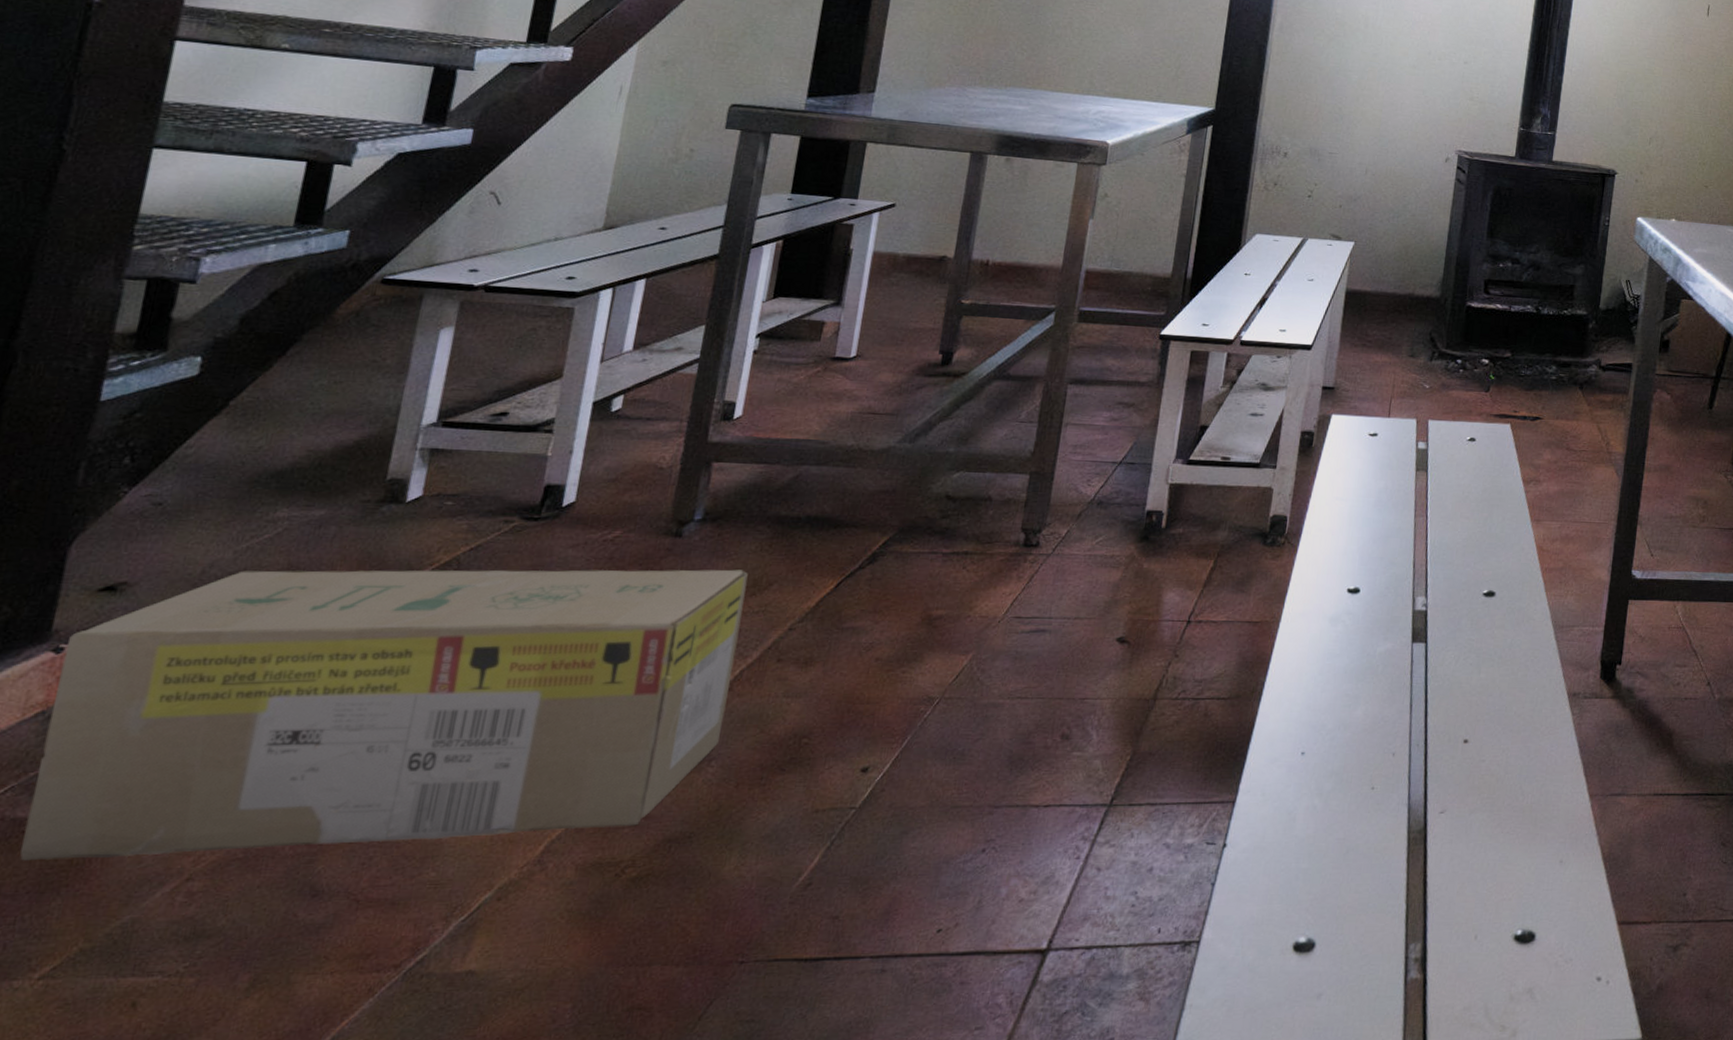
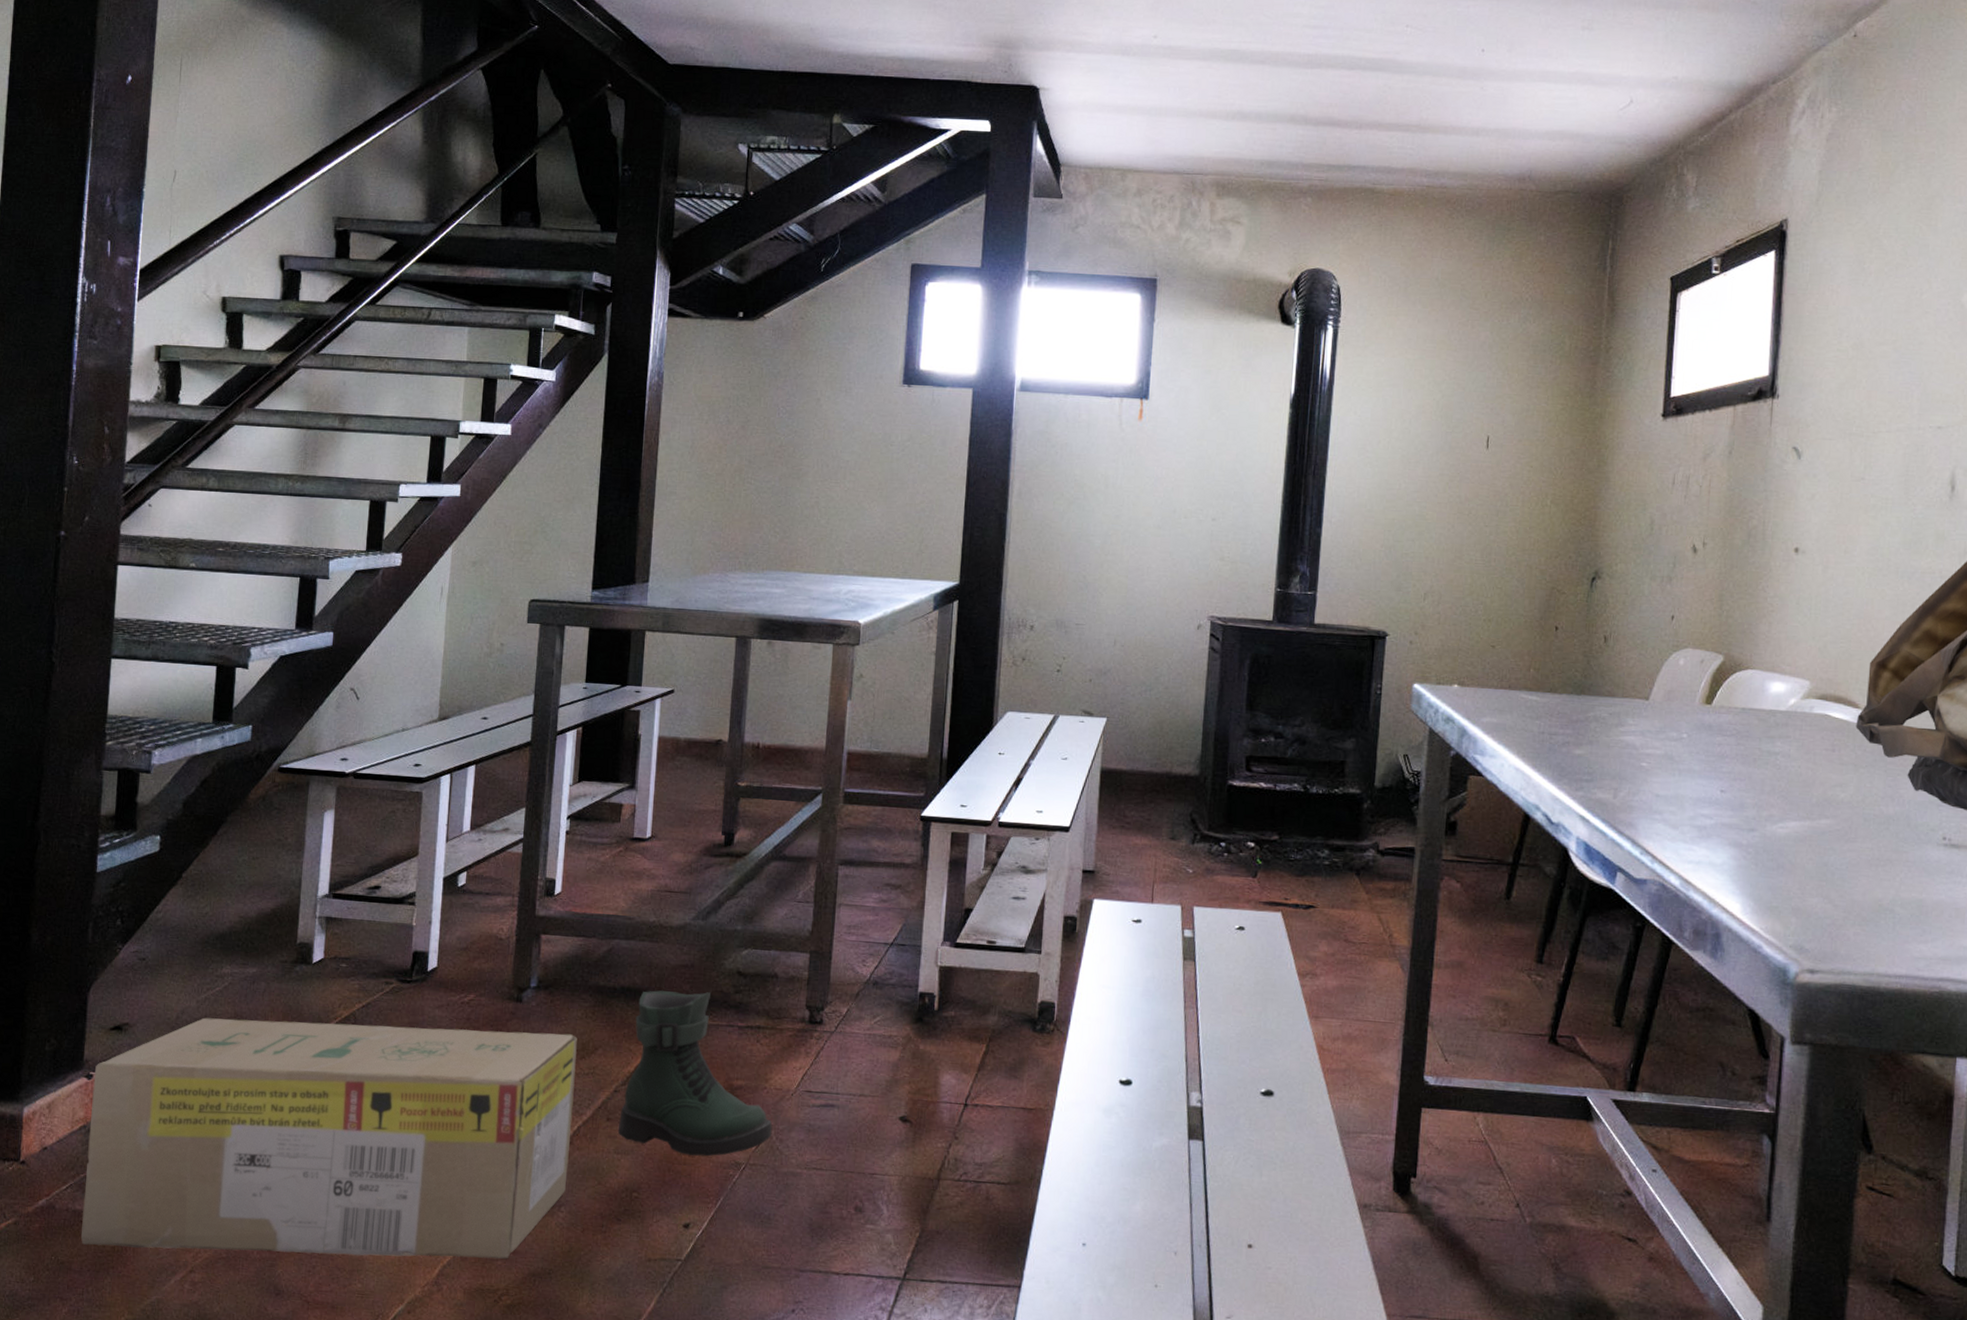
boot: none [790,518,975,693] -> present [618,990,773,1157]

